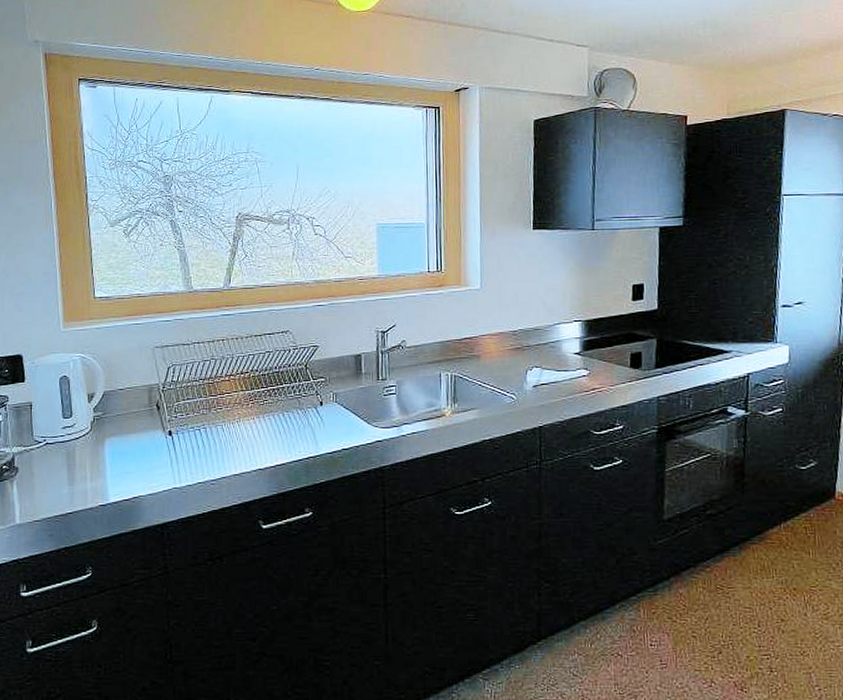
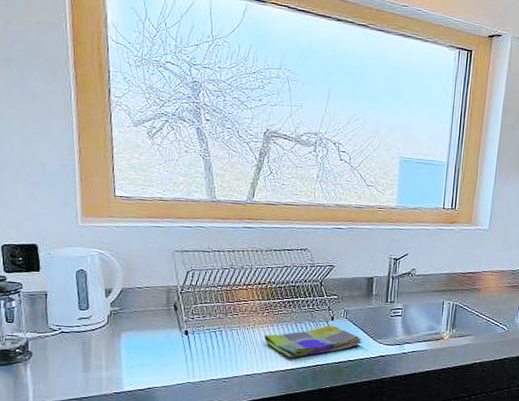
dish towel: none [251,411,355,452] -> present [264,325,362,358]

